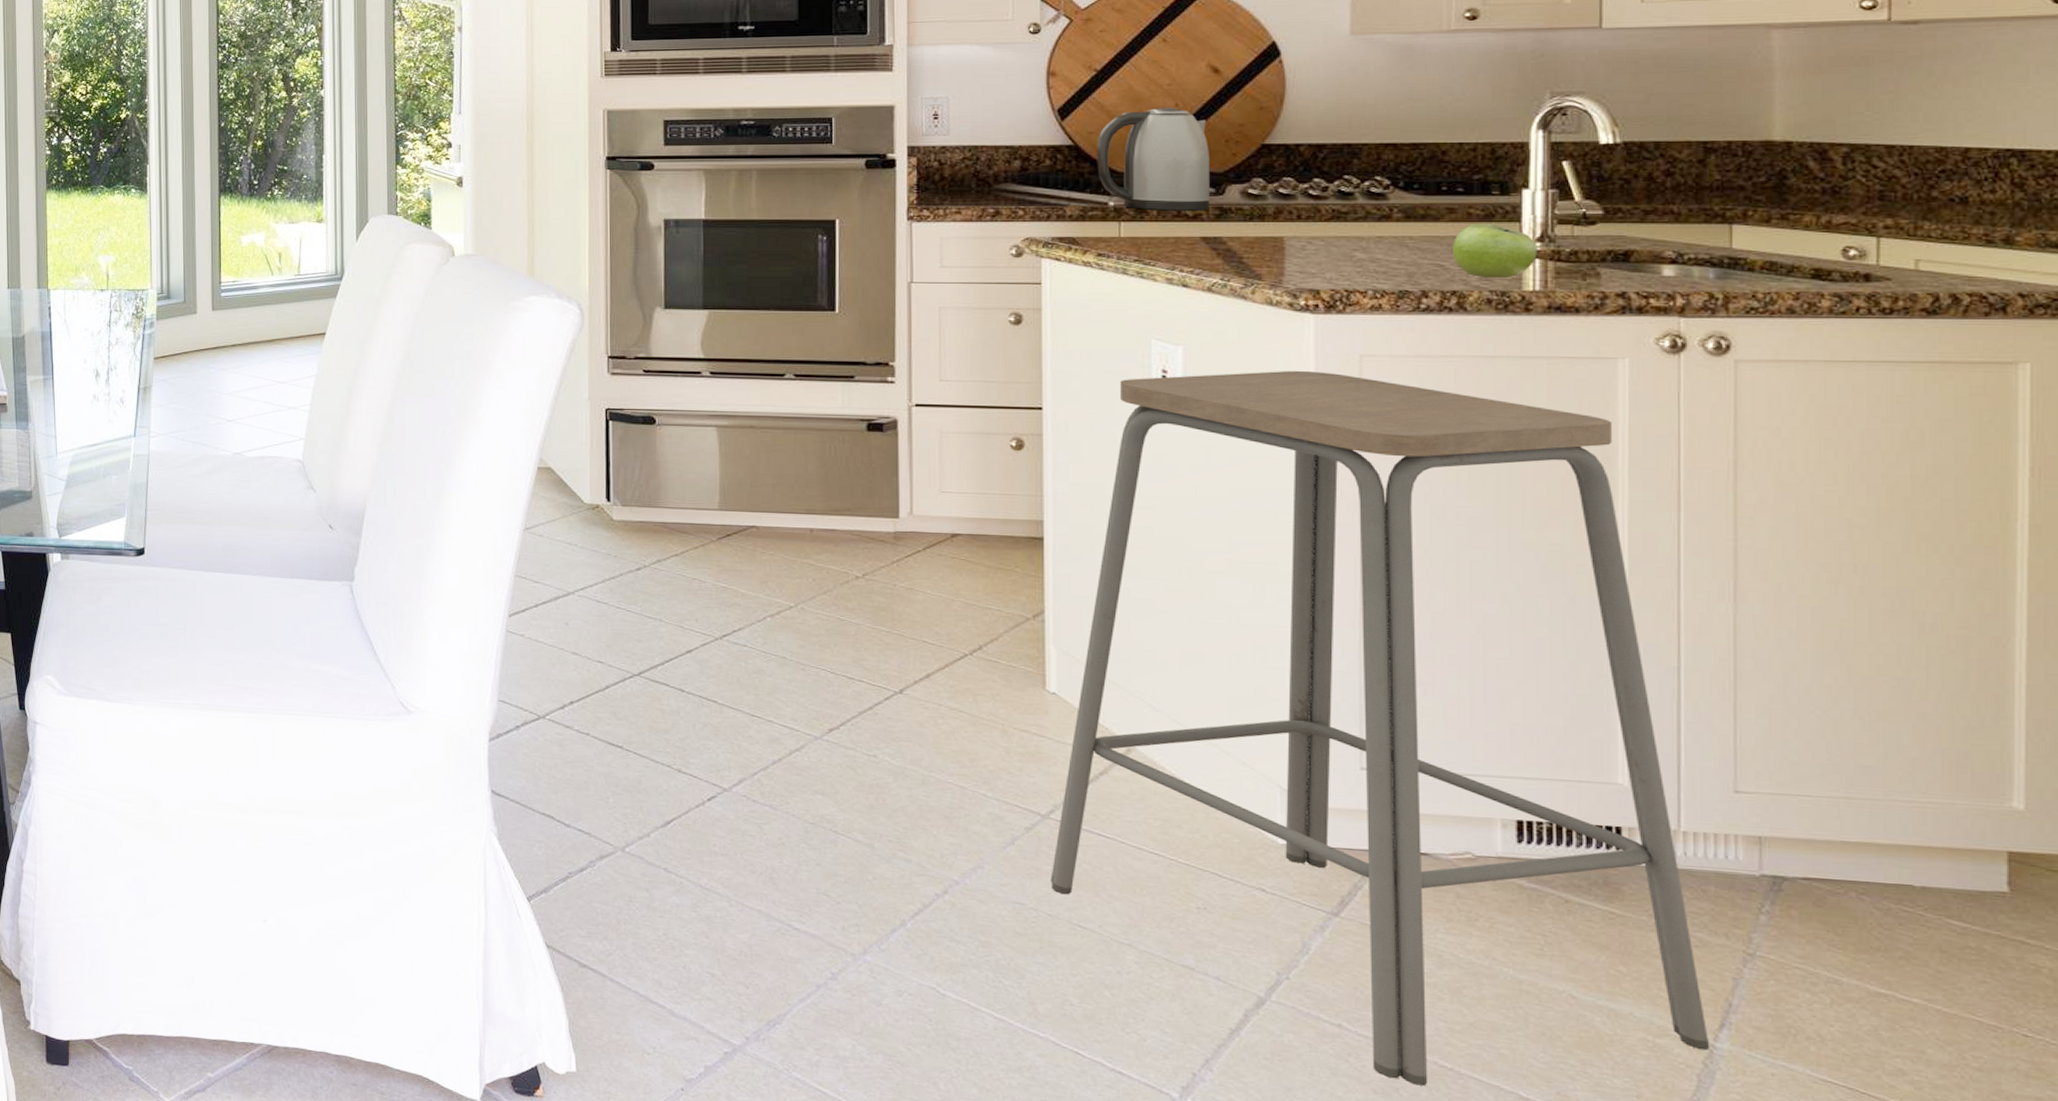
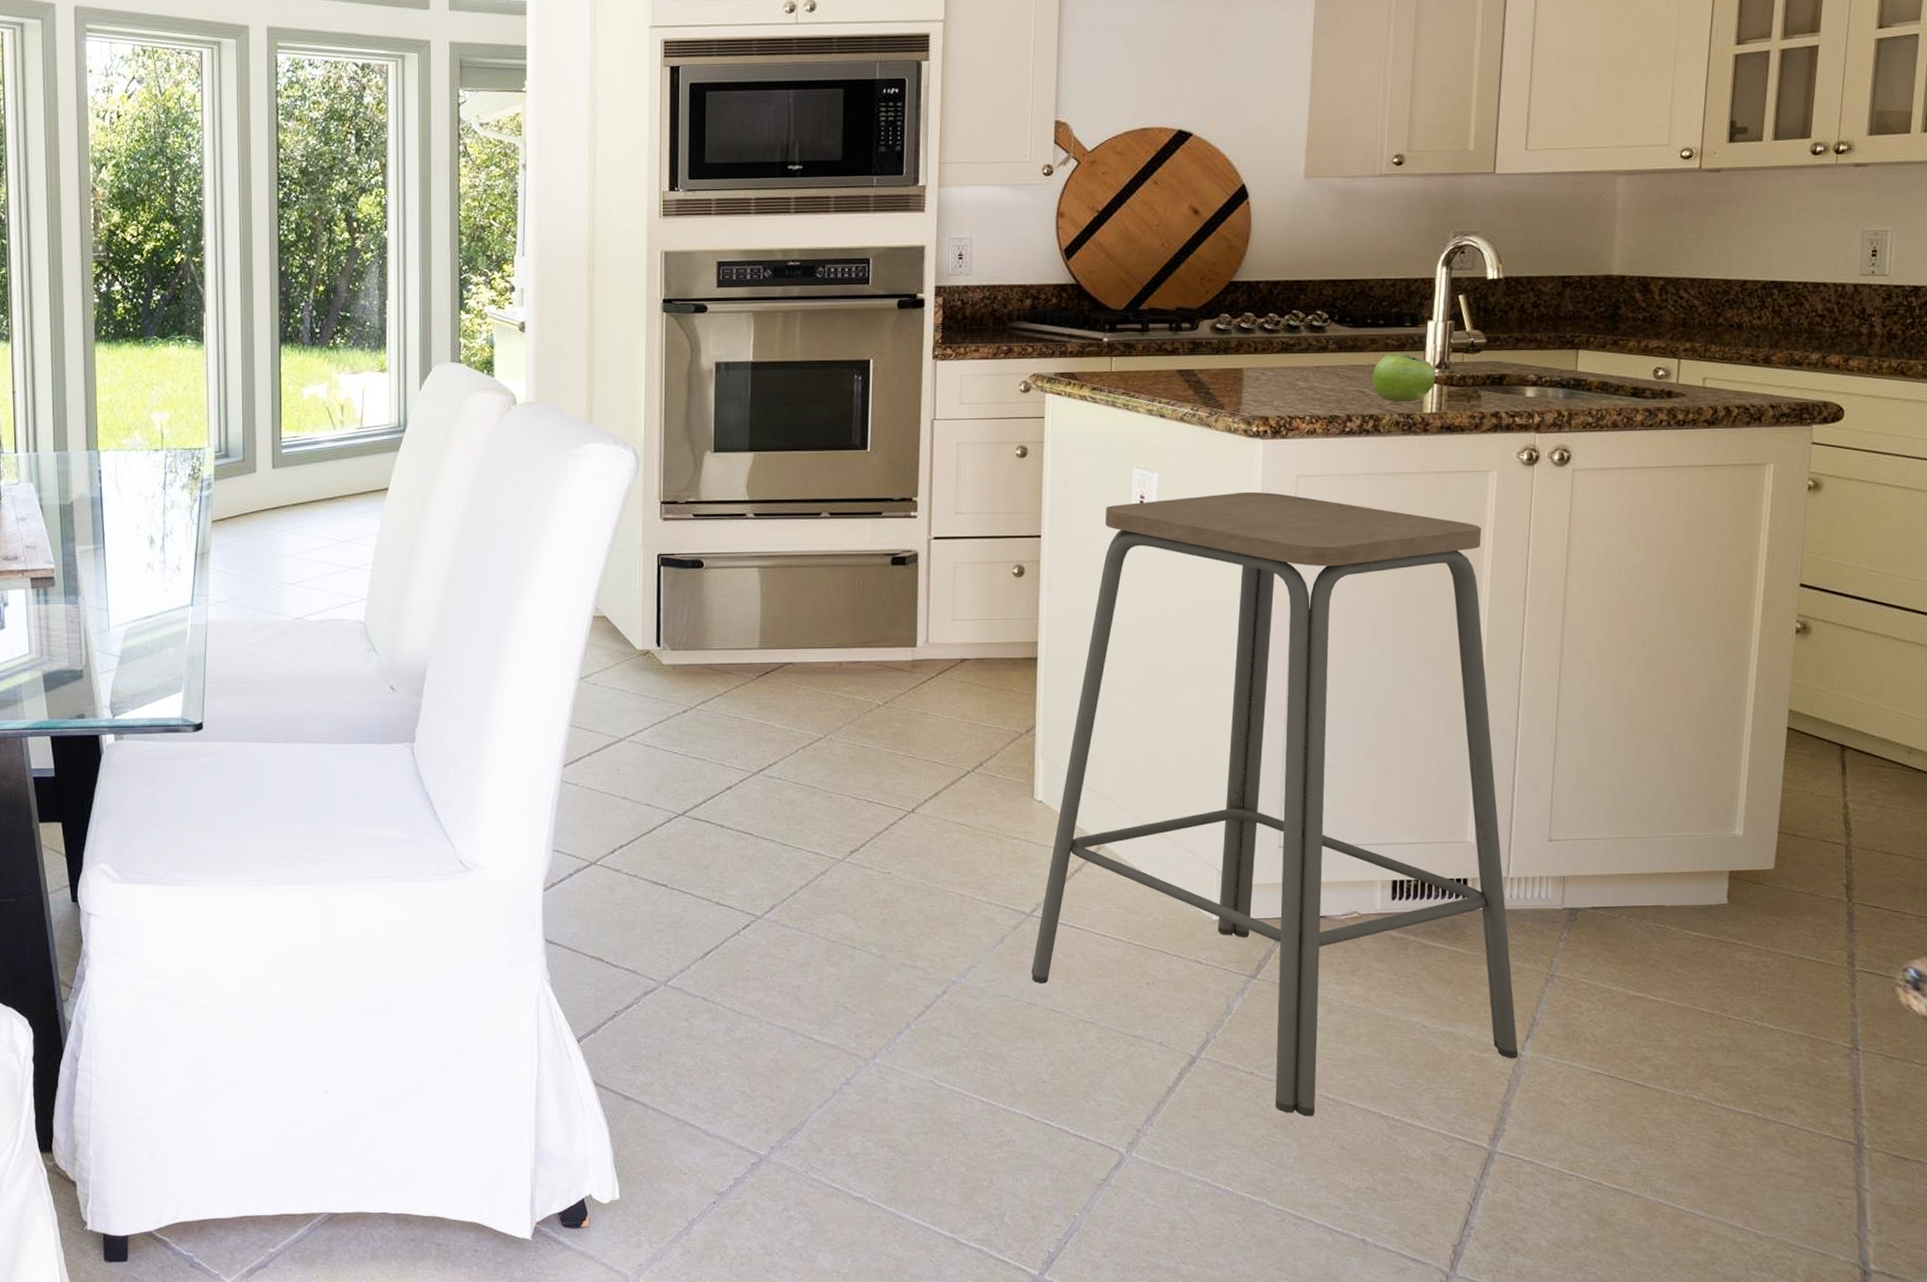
kettle: present [1097,107,1211,211] -> none [1095,246,1188,346]

